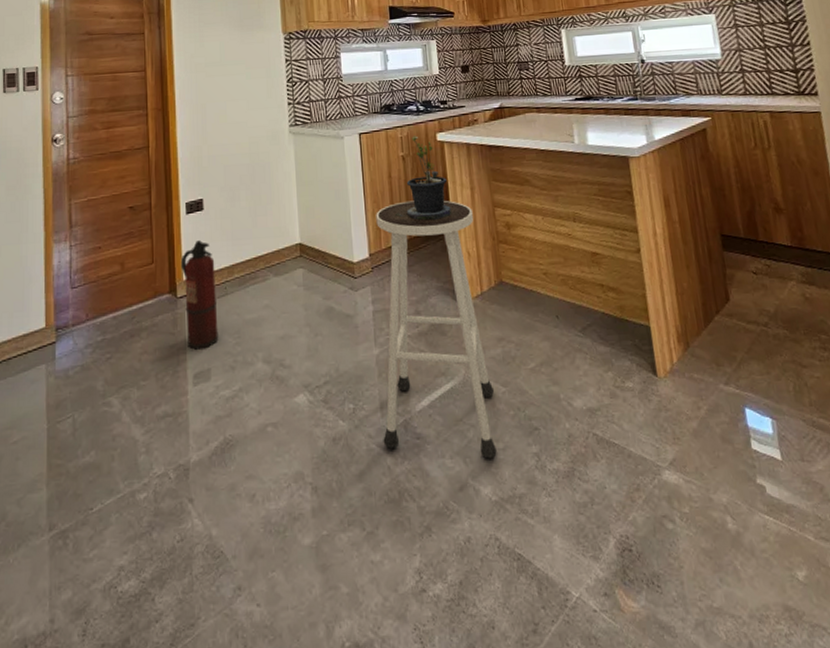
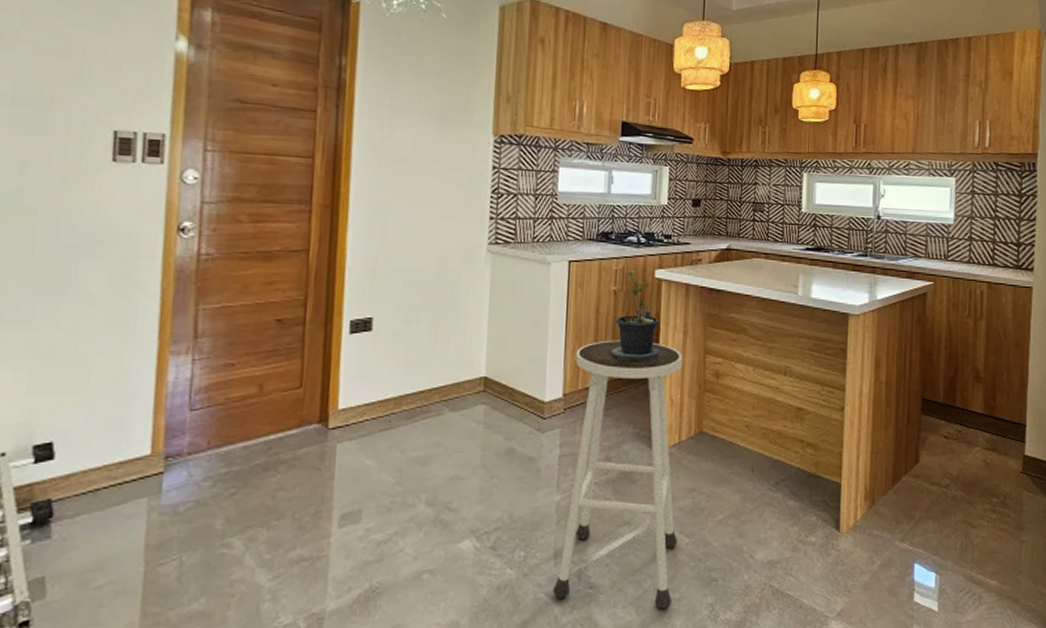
fire extinguisher: present [180,240,219,350] -> none [336,365,380,488]

